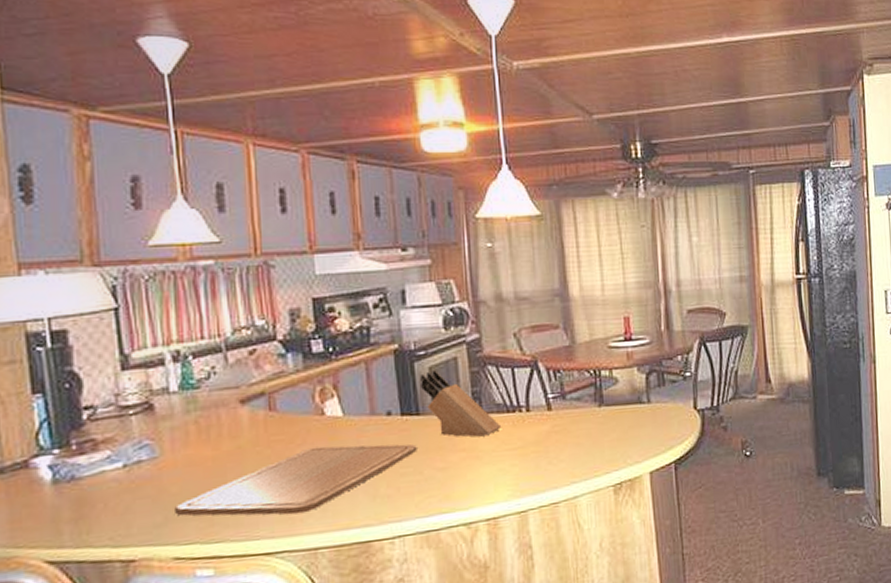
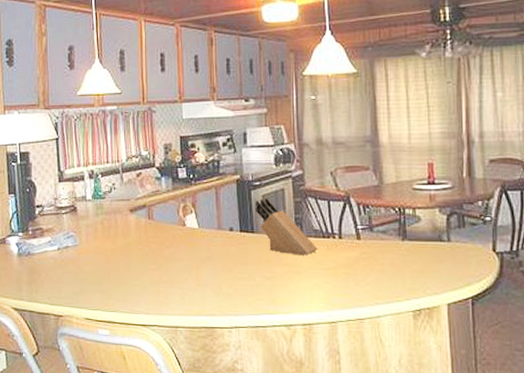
chopping board: present [173,444,417,517] -> none [86,250,251,299]

